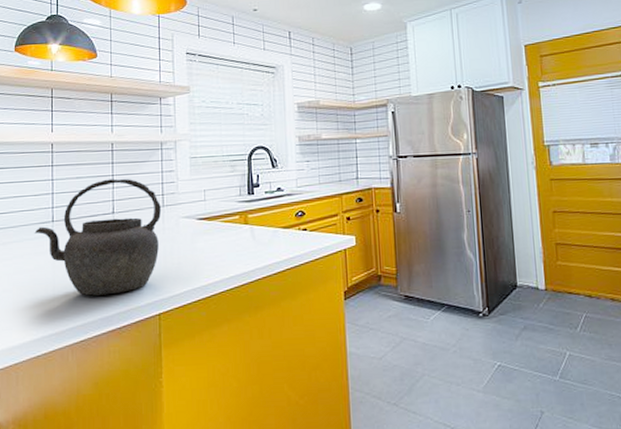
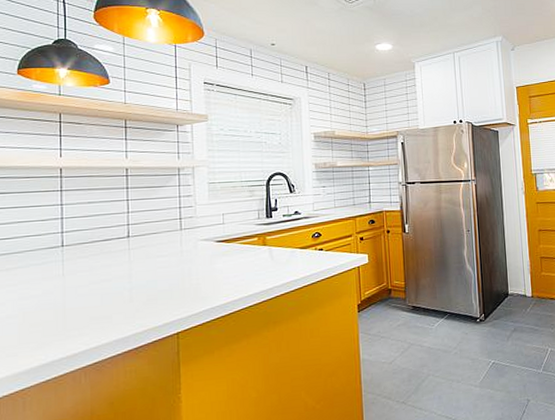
kettle: present [34,178,161,296] -> none [42,203,178,319]

